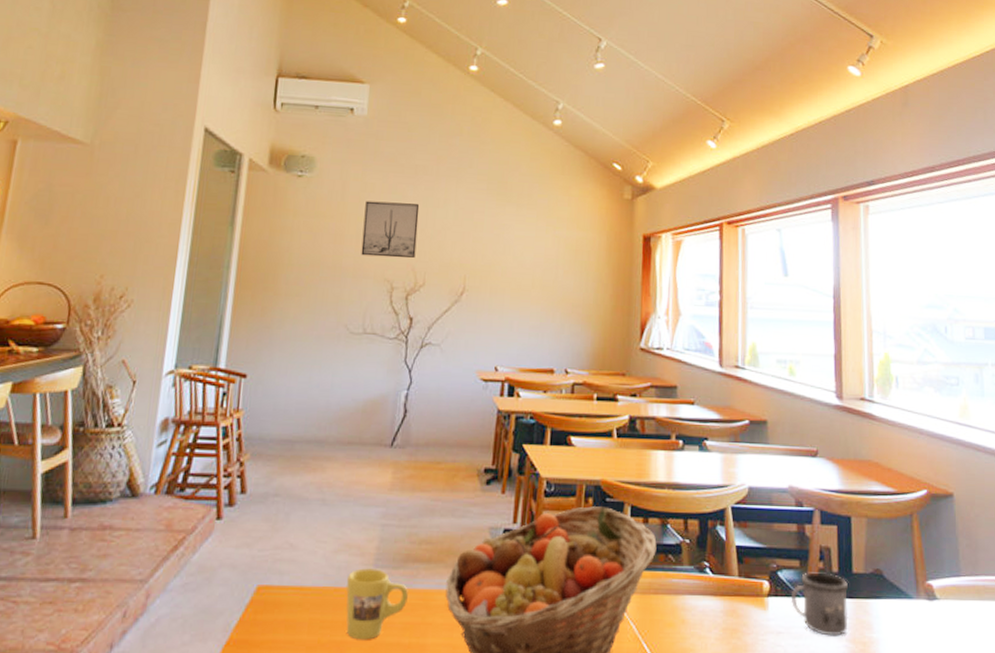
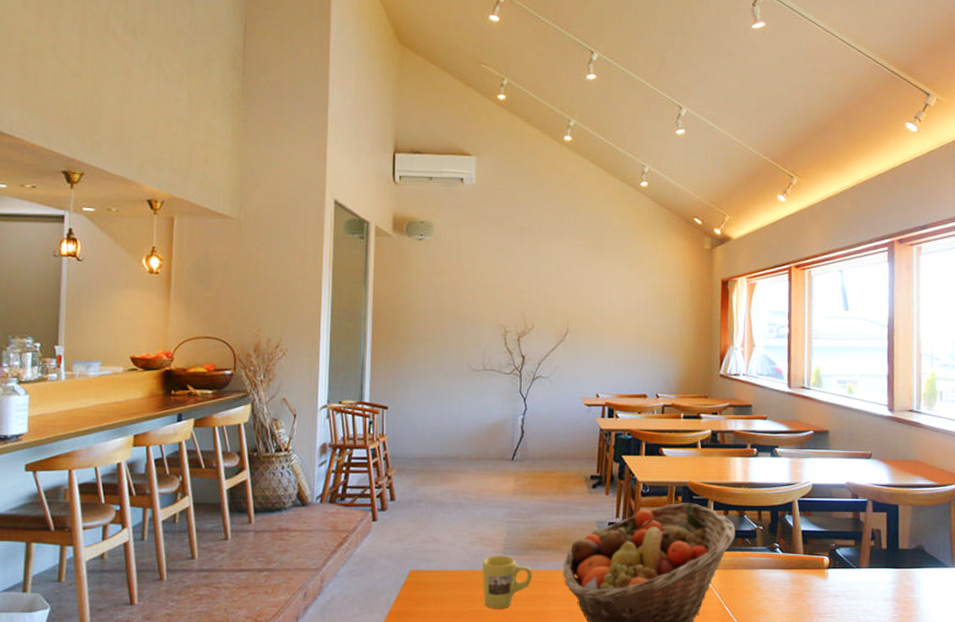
wall art: present [361,201,420,258] -> none [477,258,526,306]
mug: present [790,572,849,636] -> none [846,549,895,597]

